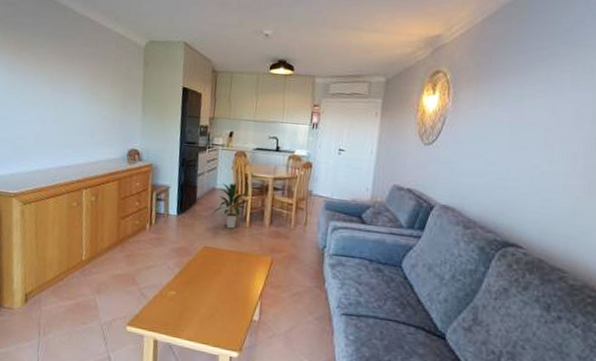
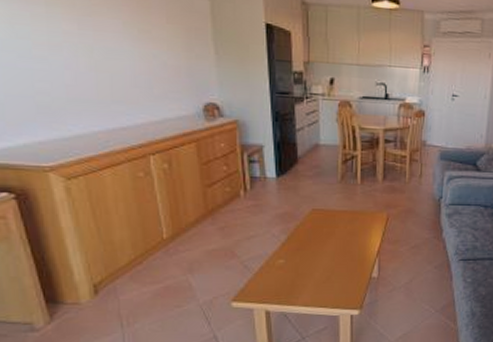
indoor plant: present [213,182,249,229] -> none [319,137,358,188]

